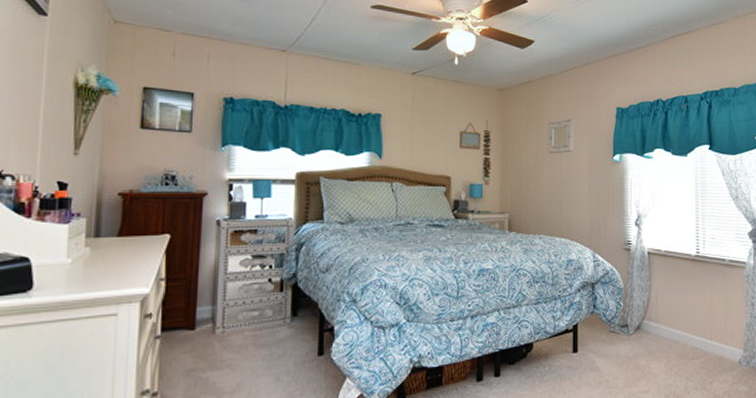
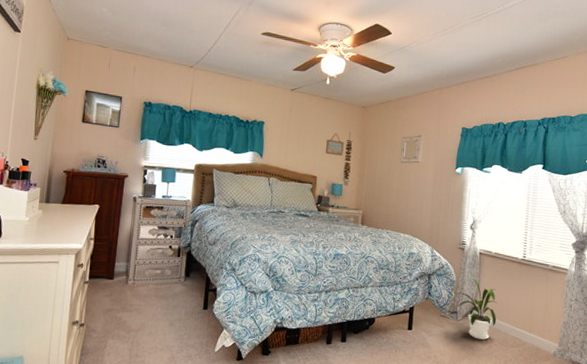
house plant: none [622,280,673,355] -> present [453,275,498,340]

